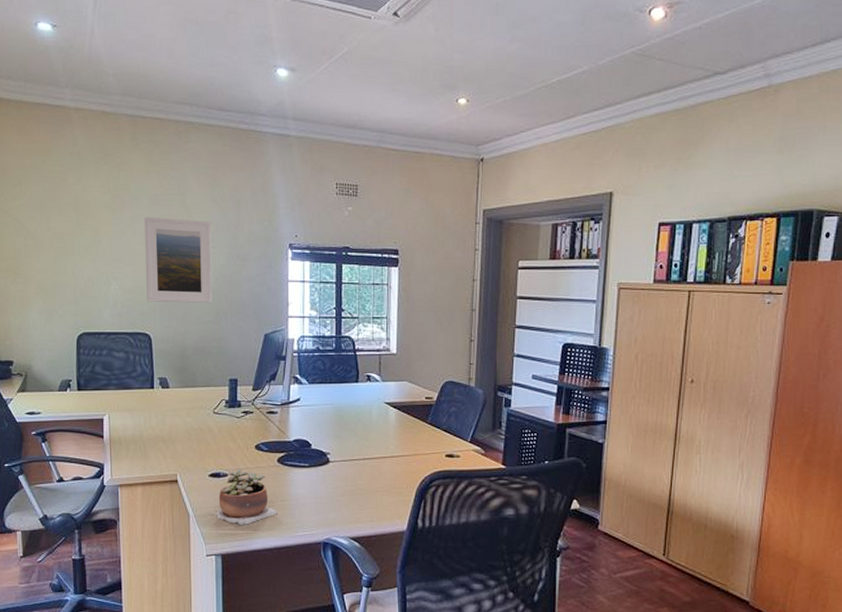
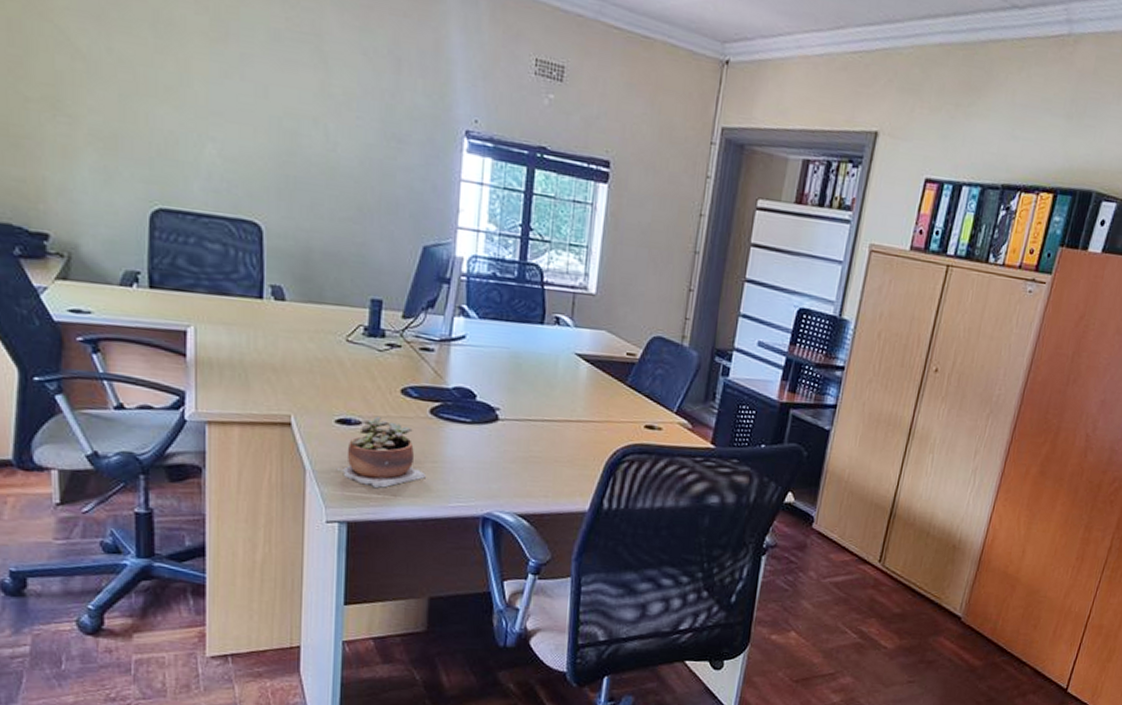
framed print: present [144,217,213,304] -> none [258,58,357,195]

